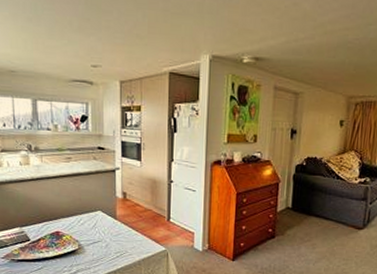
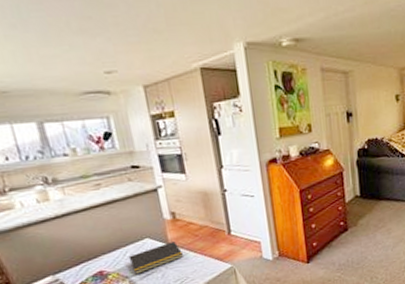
notepad: none [82,218,126,240] -> present [128,242,183,275]

